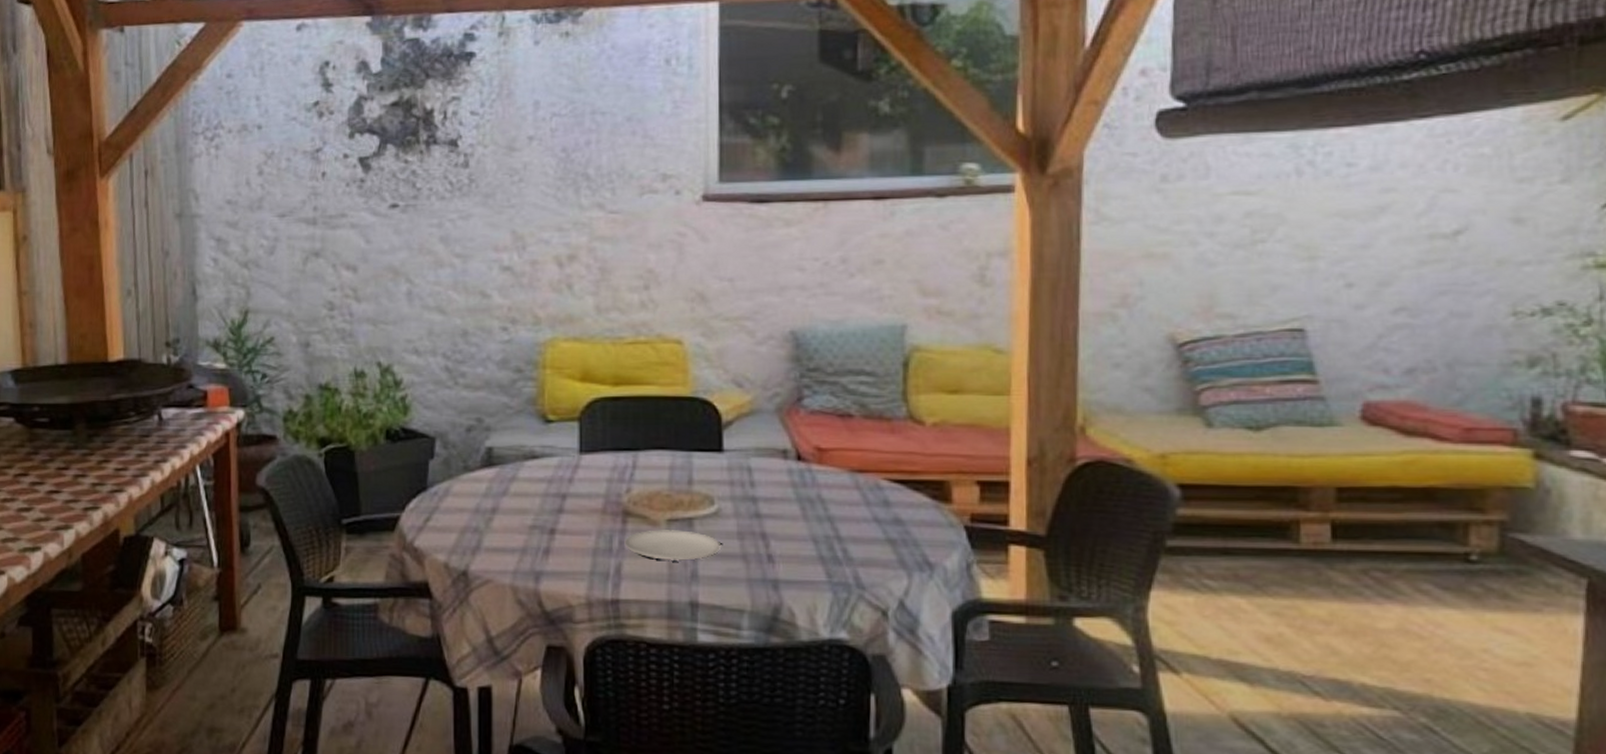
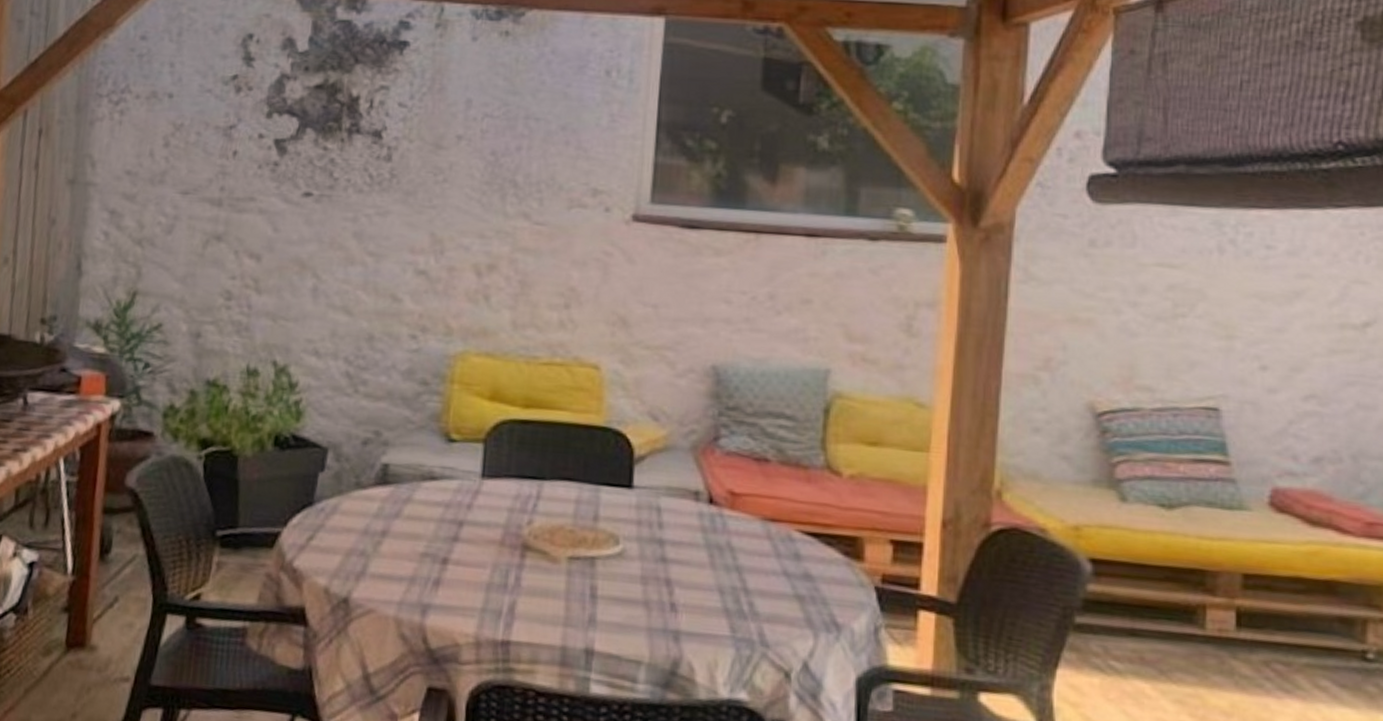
plate: present [624,530,722,562] -> none [521,567,623,604]

